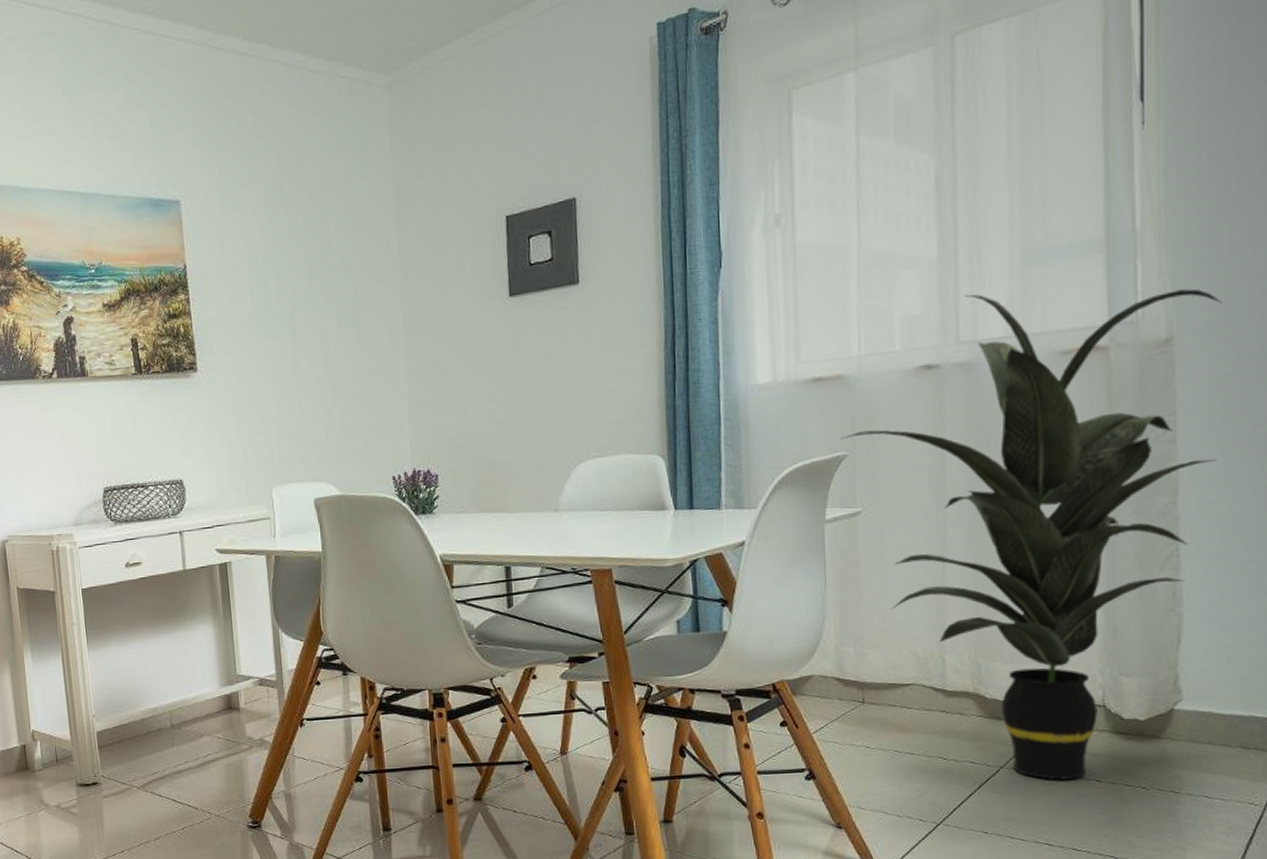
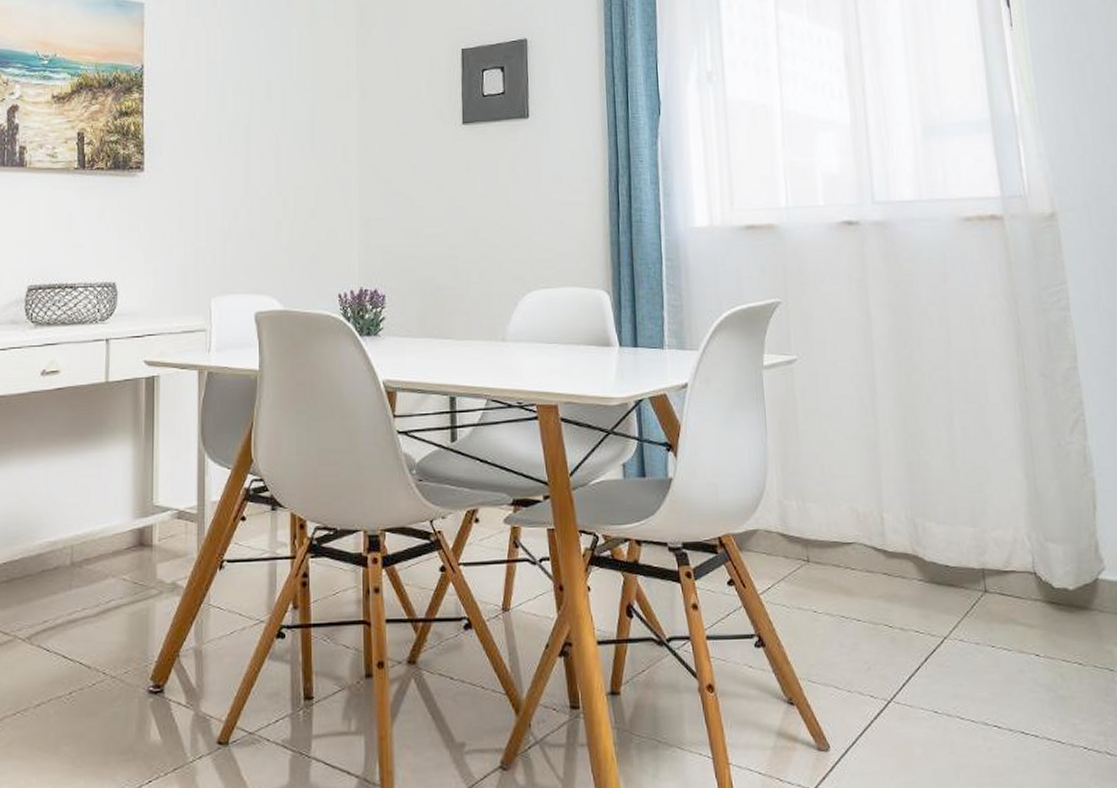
indoor plant: present [840,289,1222,780] -> none [774,159,1106,653]

